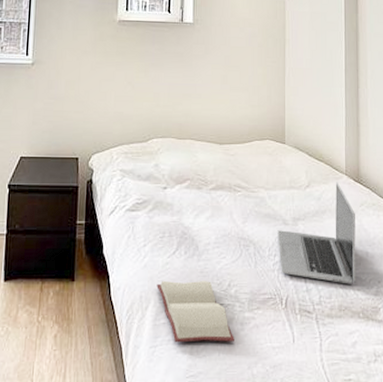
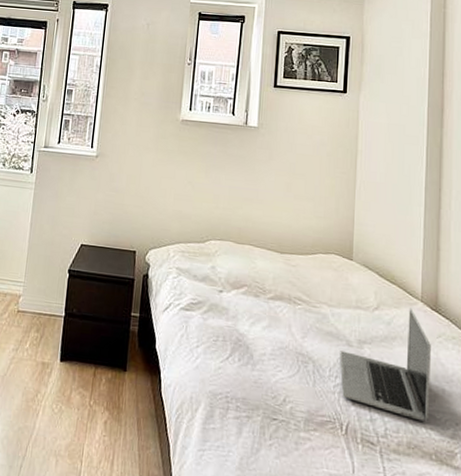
hardback book: present [156,280,234,343] -> none [208,384,288,460]

